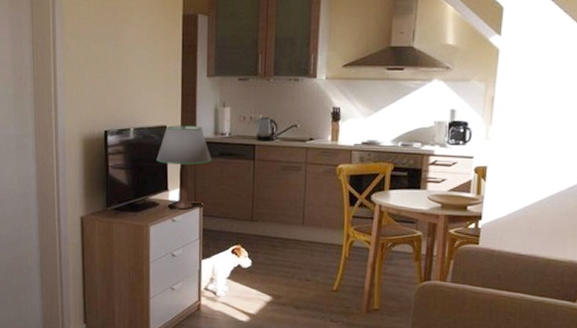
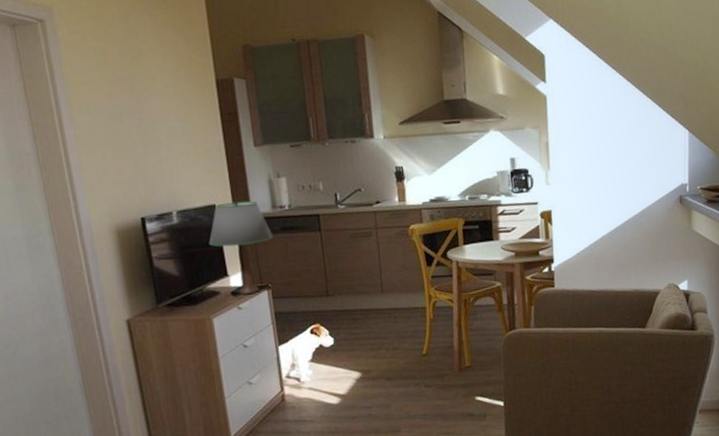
kettle: present [255,116,278,141] -> none [315,183,341,210]

